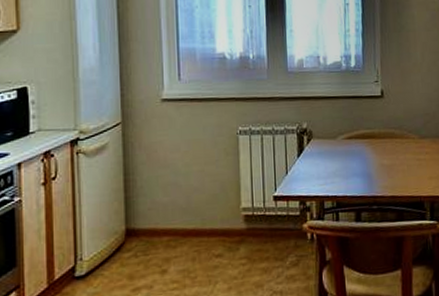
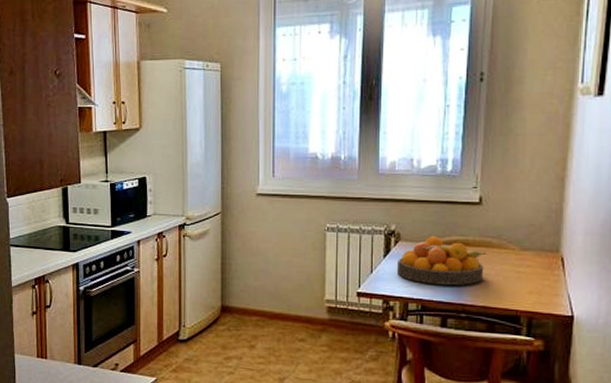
fruit bowl: none [310,131,392,180] -> present [396,236,487,285]

